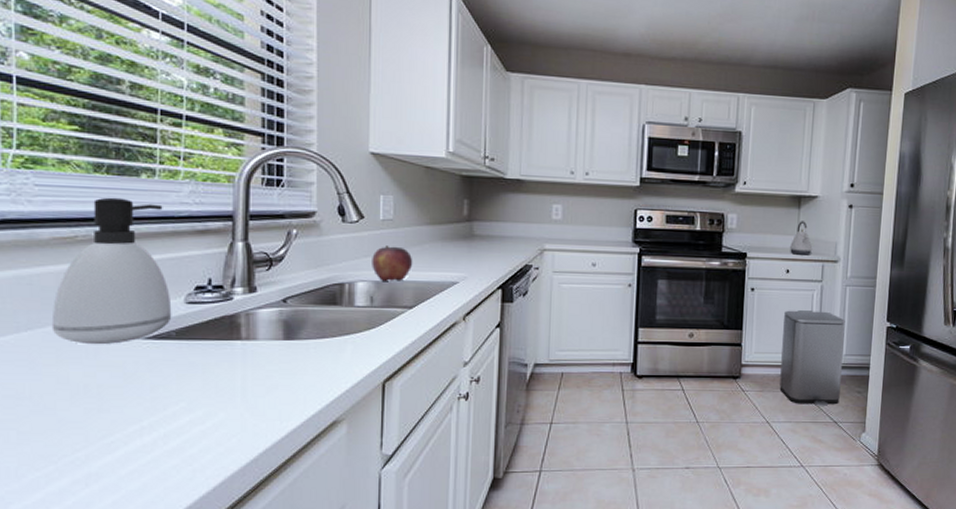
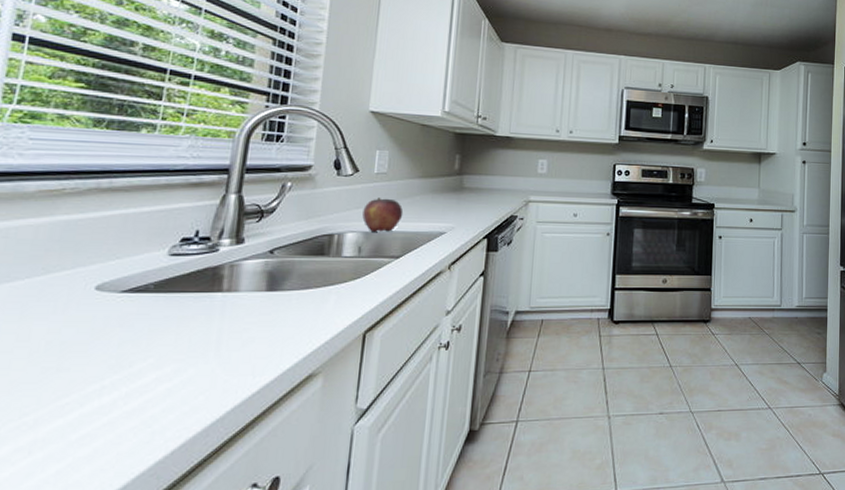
soap dispenser: present [51,197,172,345] -> none [20,151,159,299]
pedal bin: present [779,310,845,406] -> none [747,256,804,348]
kettle: present [789,221,813,256] -> none [752,175,773,207]

